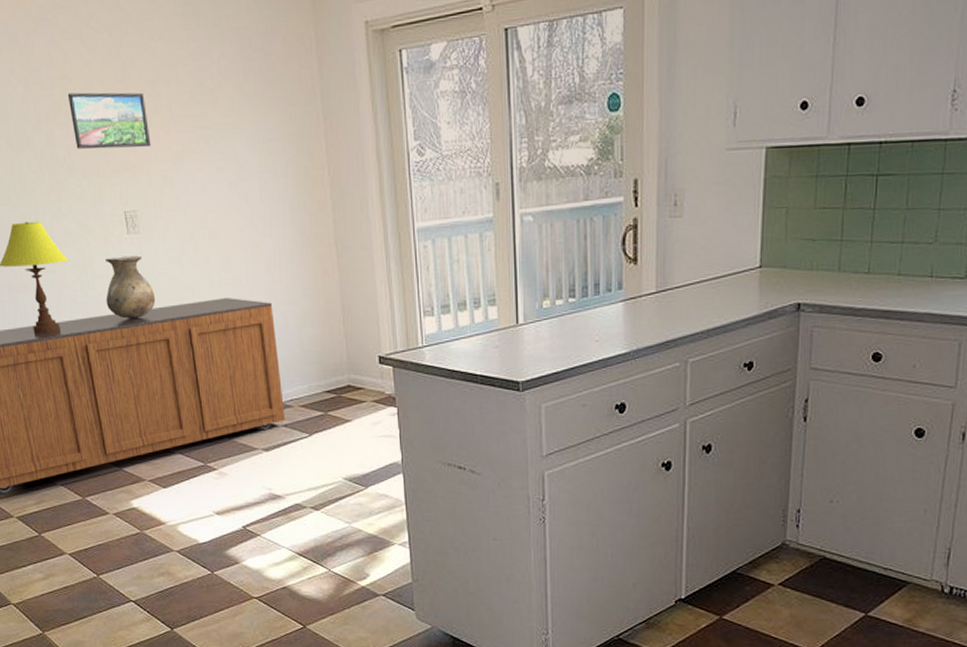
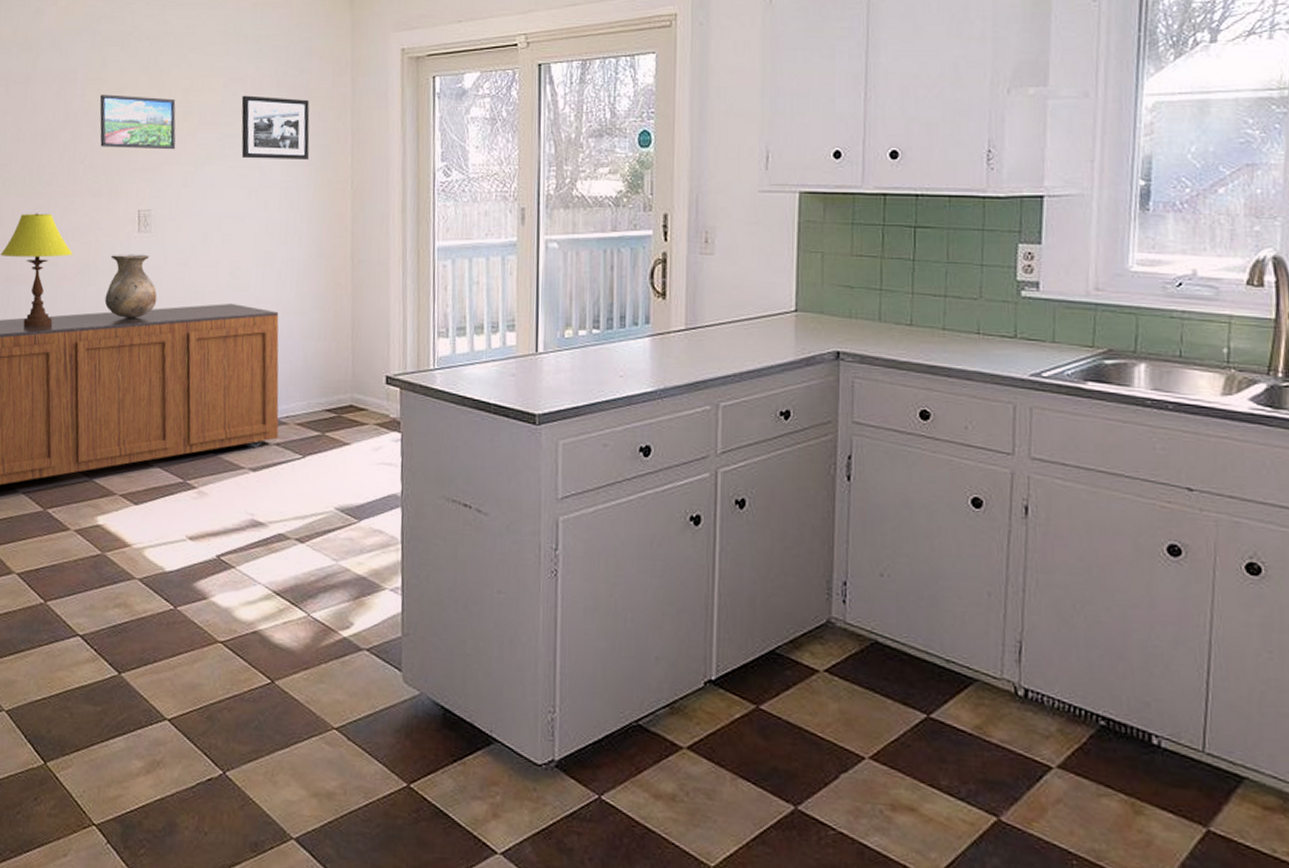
picture frame: none [209,83,283,151] -> present [241,95,310,159]

